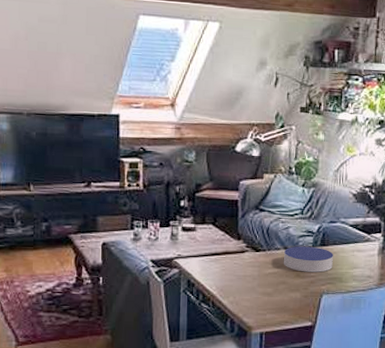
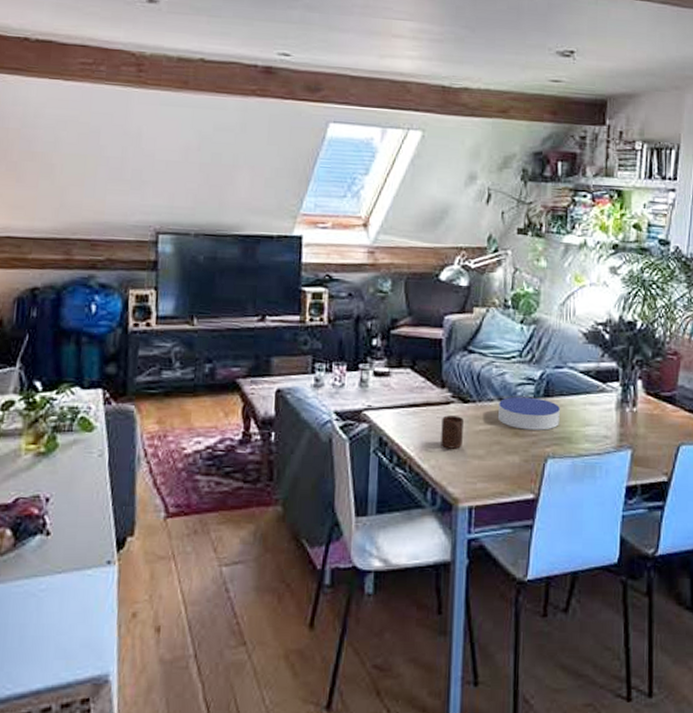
cup: none [237,262,256,288] -> present [441,415,464,449]

